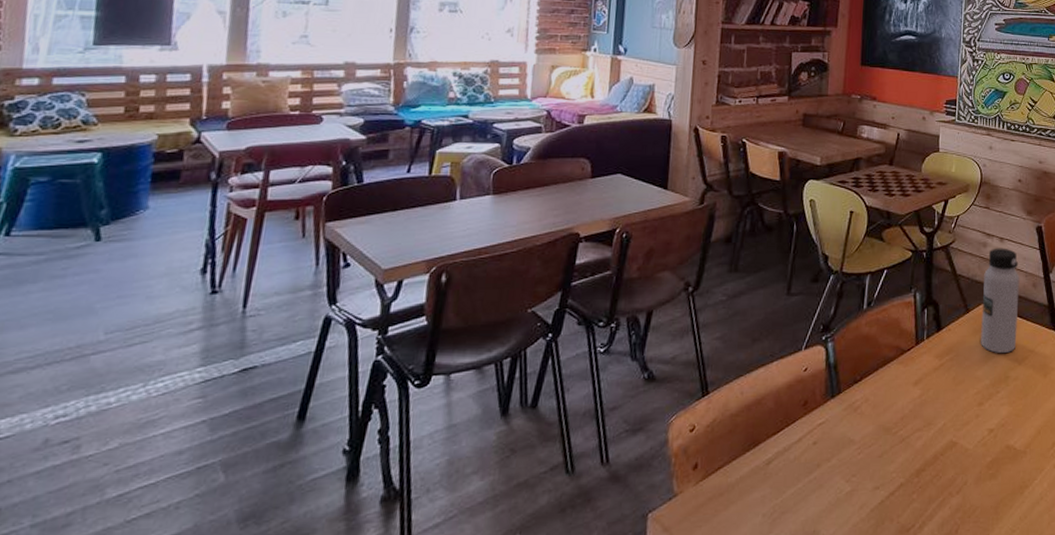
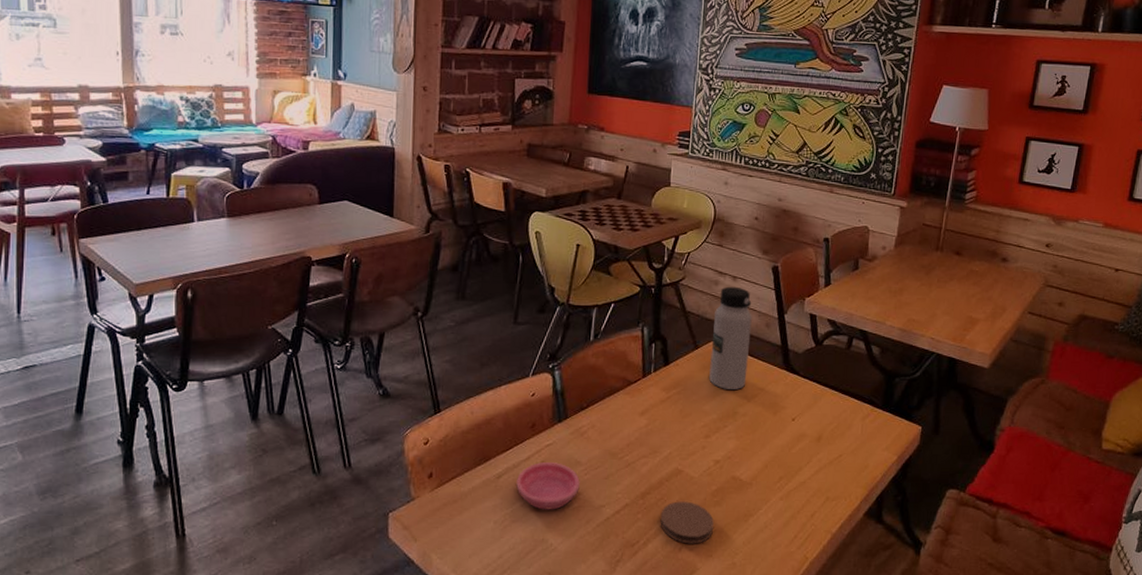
saucer: none [787,442,853,497] -> present [516,462,580,510]
coaster: none [935,476,990,524] -> present [660,501,714,544]

